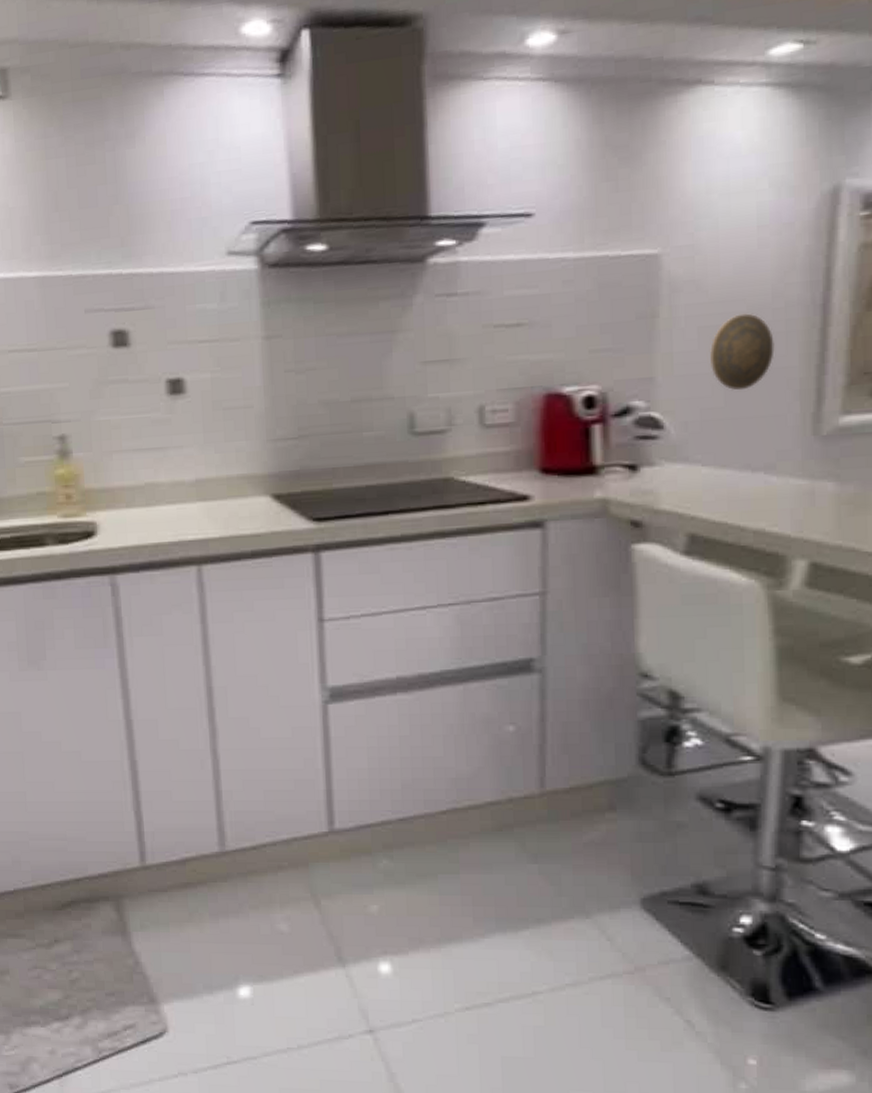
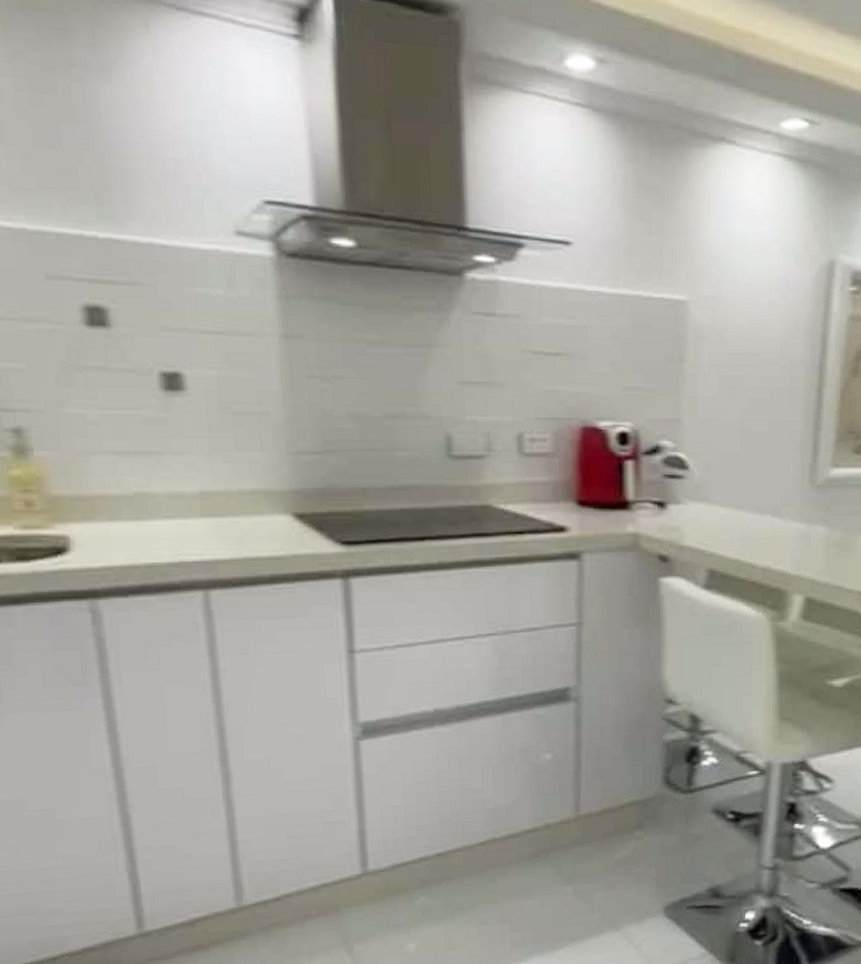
decorative plate: present [710,313,775,391] -> none [729,367,781,439]

